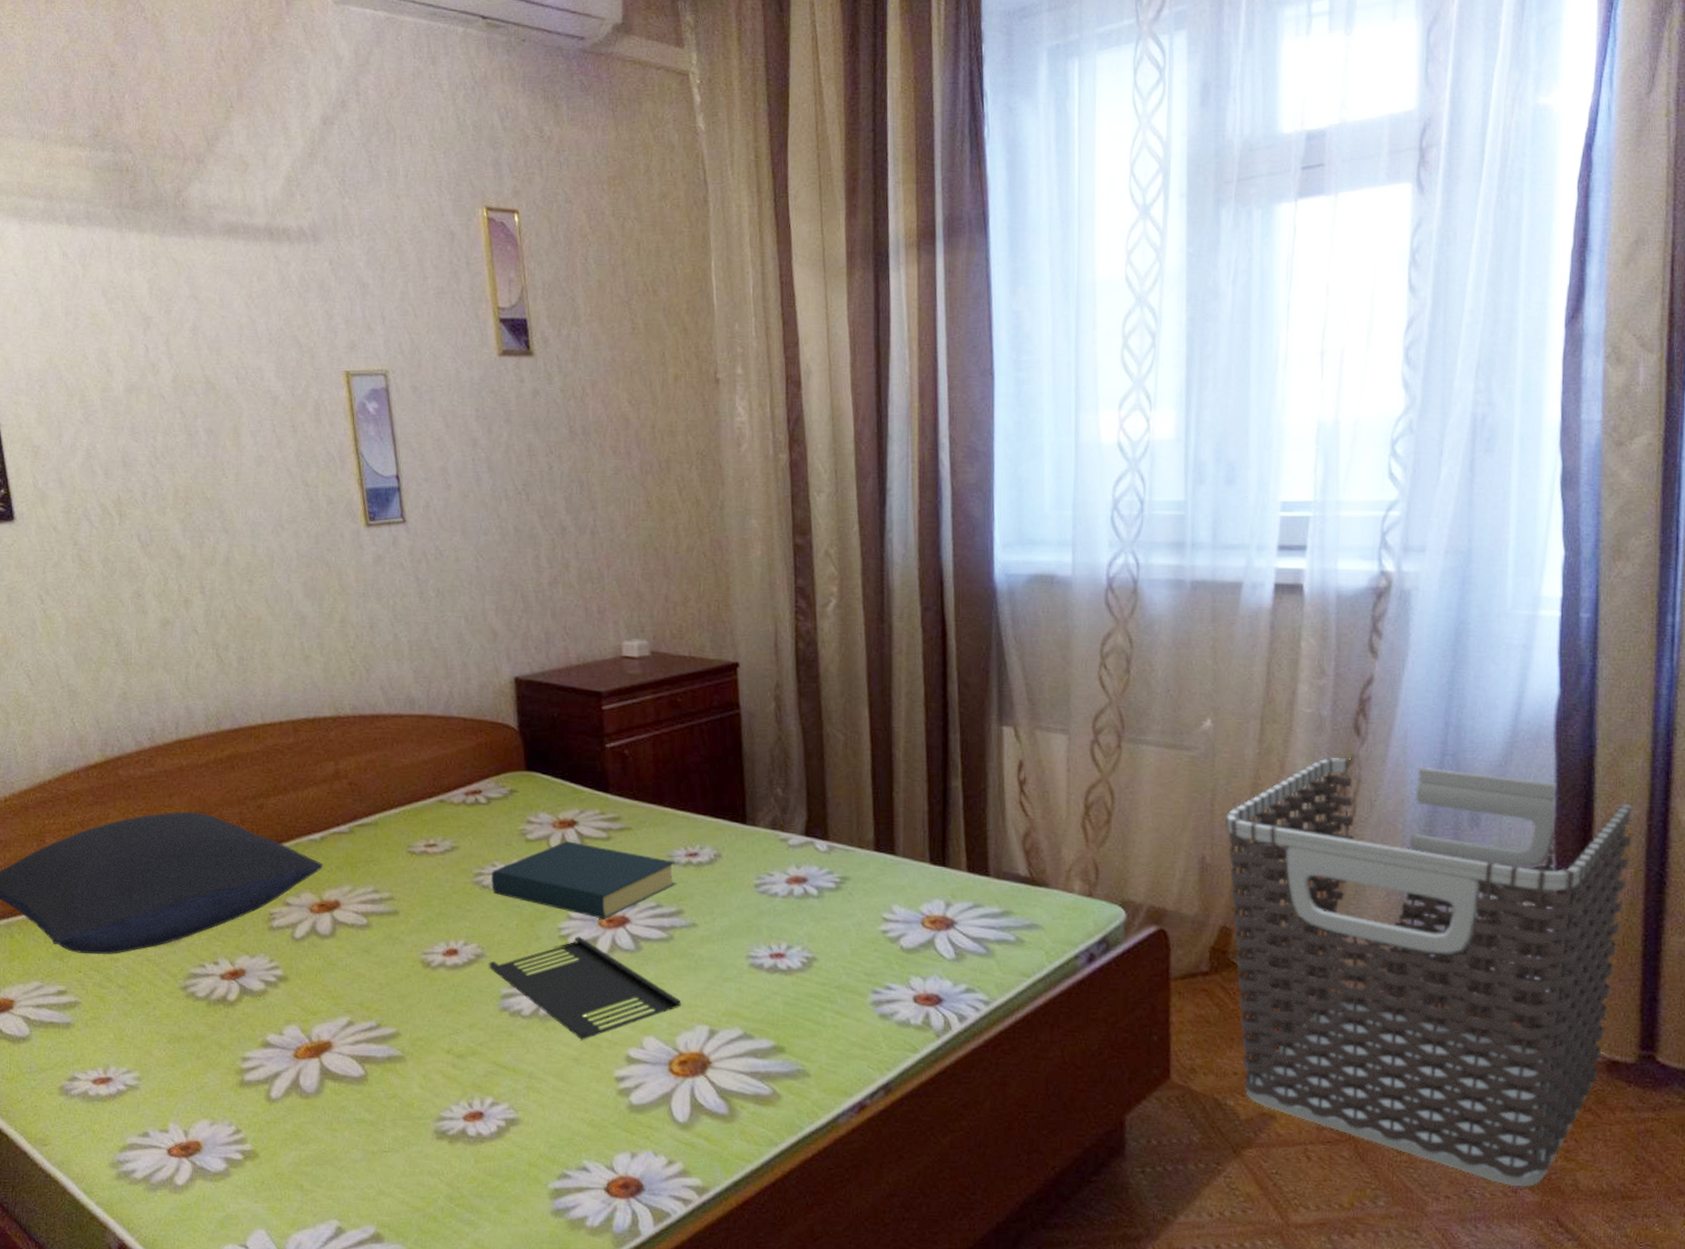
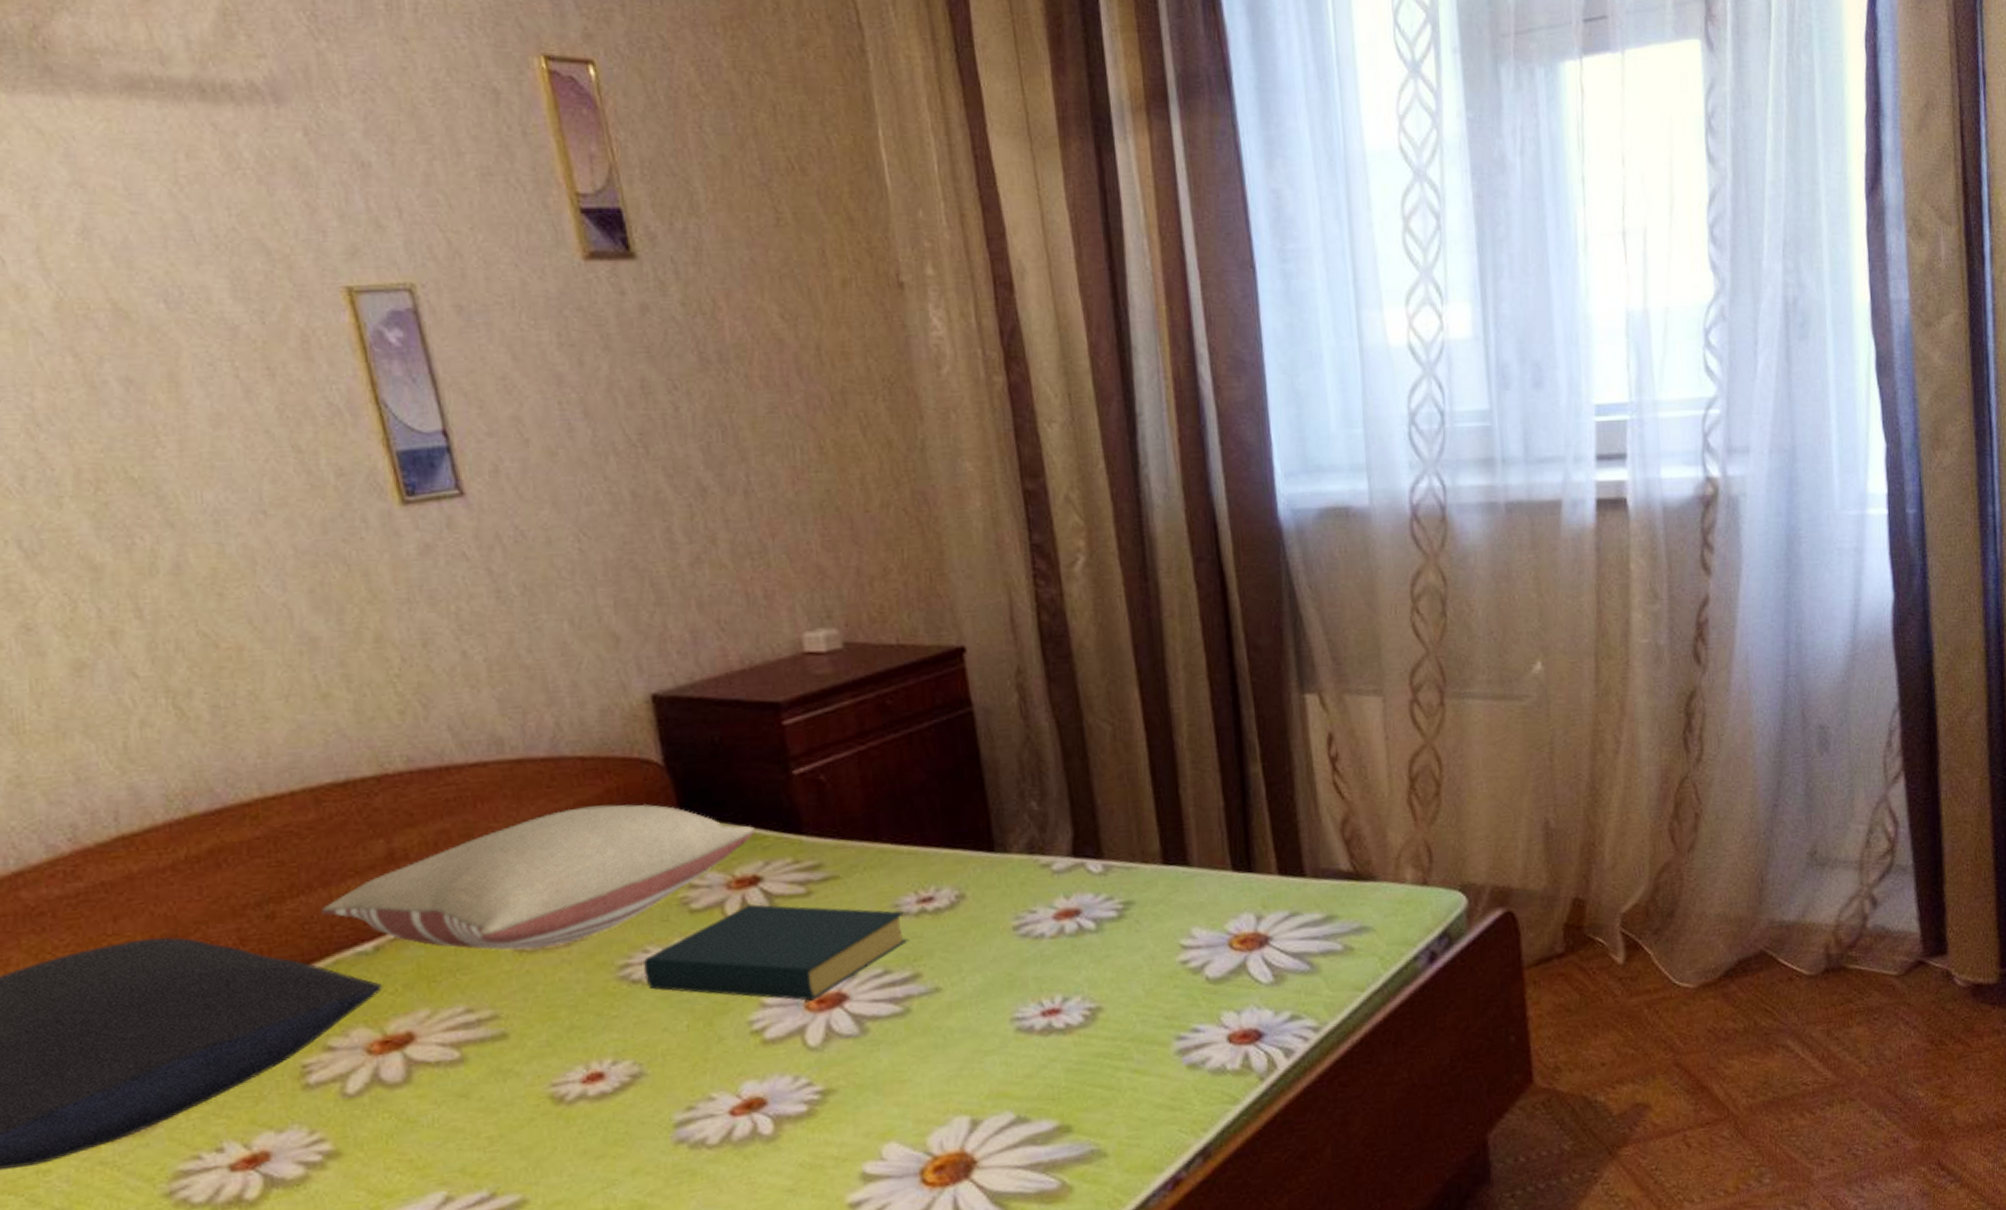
pillow: none [290,754,577,854] -> present [320,804,756,951]
tray: present [489,936,681,1040] -> none [652,1028,929,1164]
clothes hamper: present [1225,756,1633,1187] -> none [1566,689,1976,1137]

